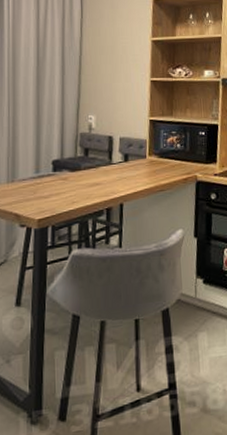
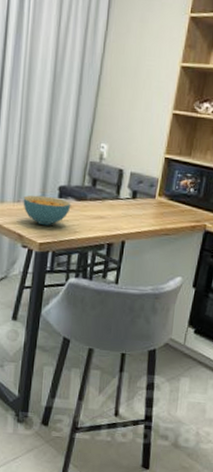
cereal bowl: none [17,171,66,202] -> present [23,195,71,226]

